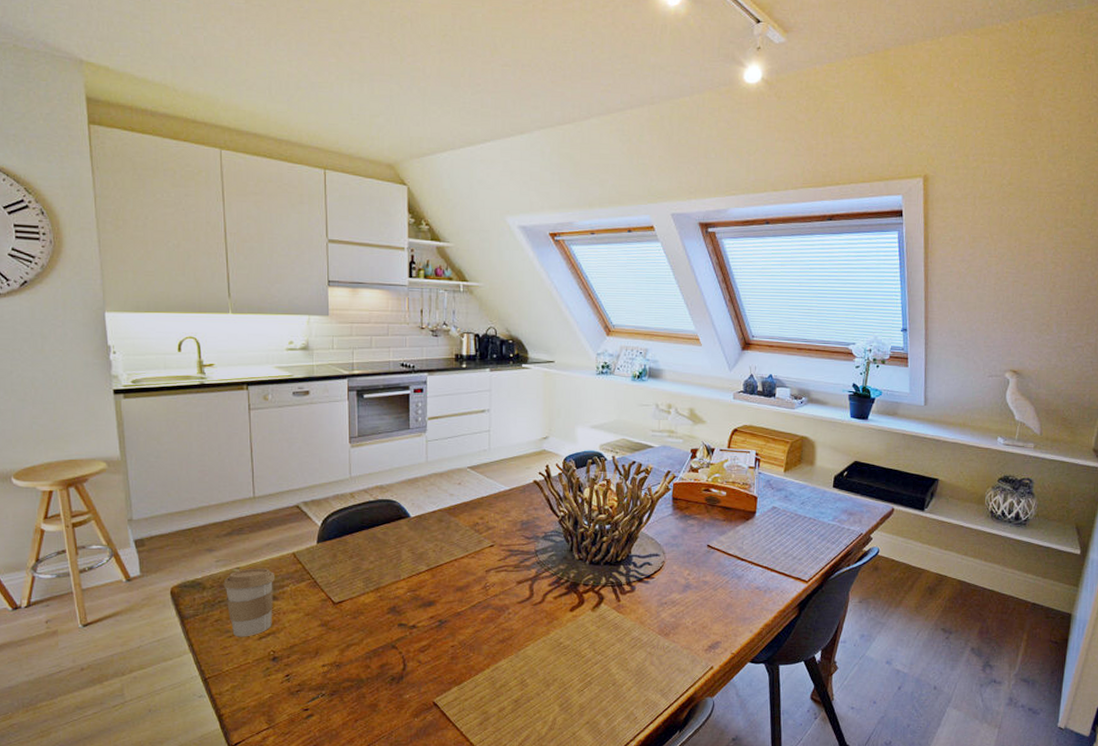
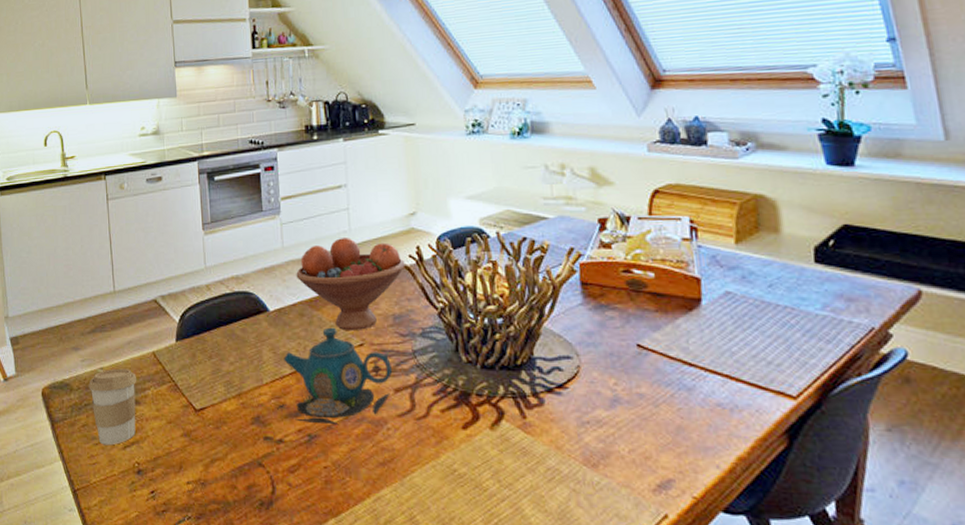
teapot: none [412,531,517,612] -> present [277,327,393,425]
fruit bowl: none [438,456,535,534] -> present [296,238,405,330]

